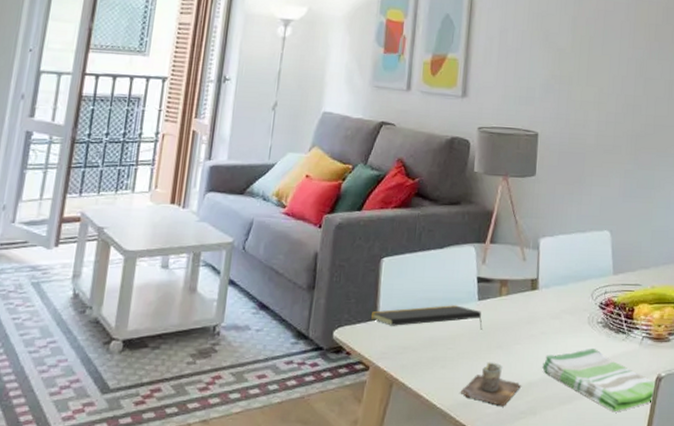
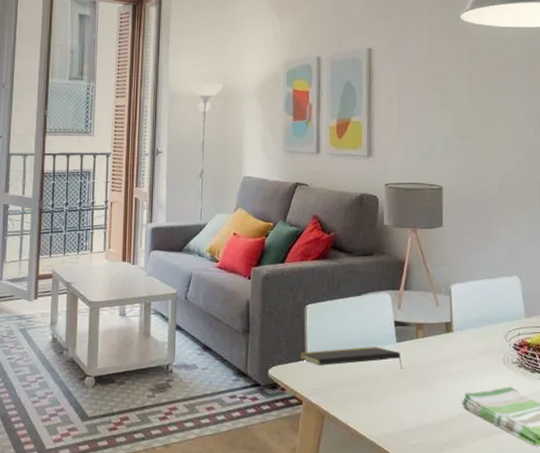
cup: present [460,362,522,407] -> none [386,398,444,439]

